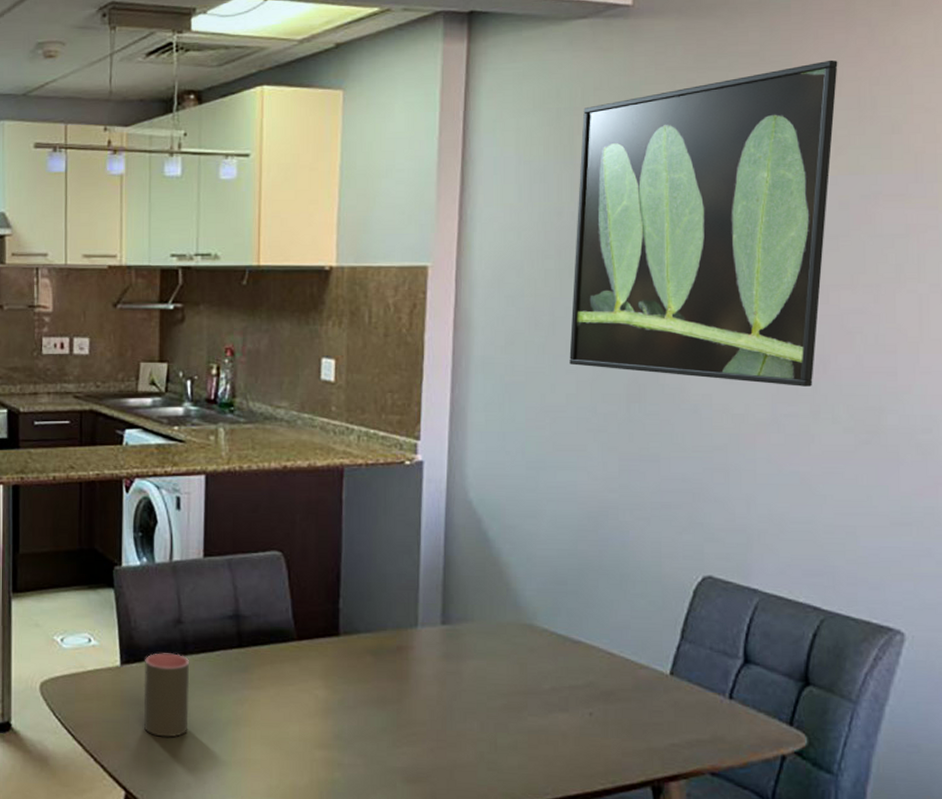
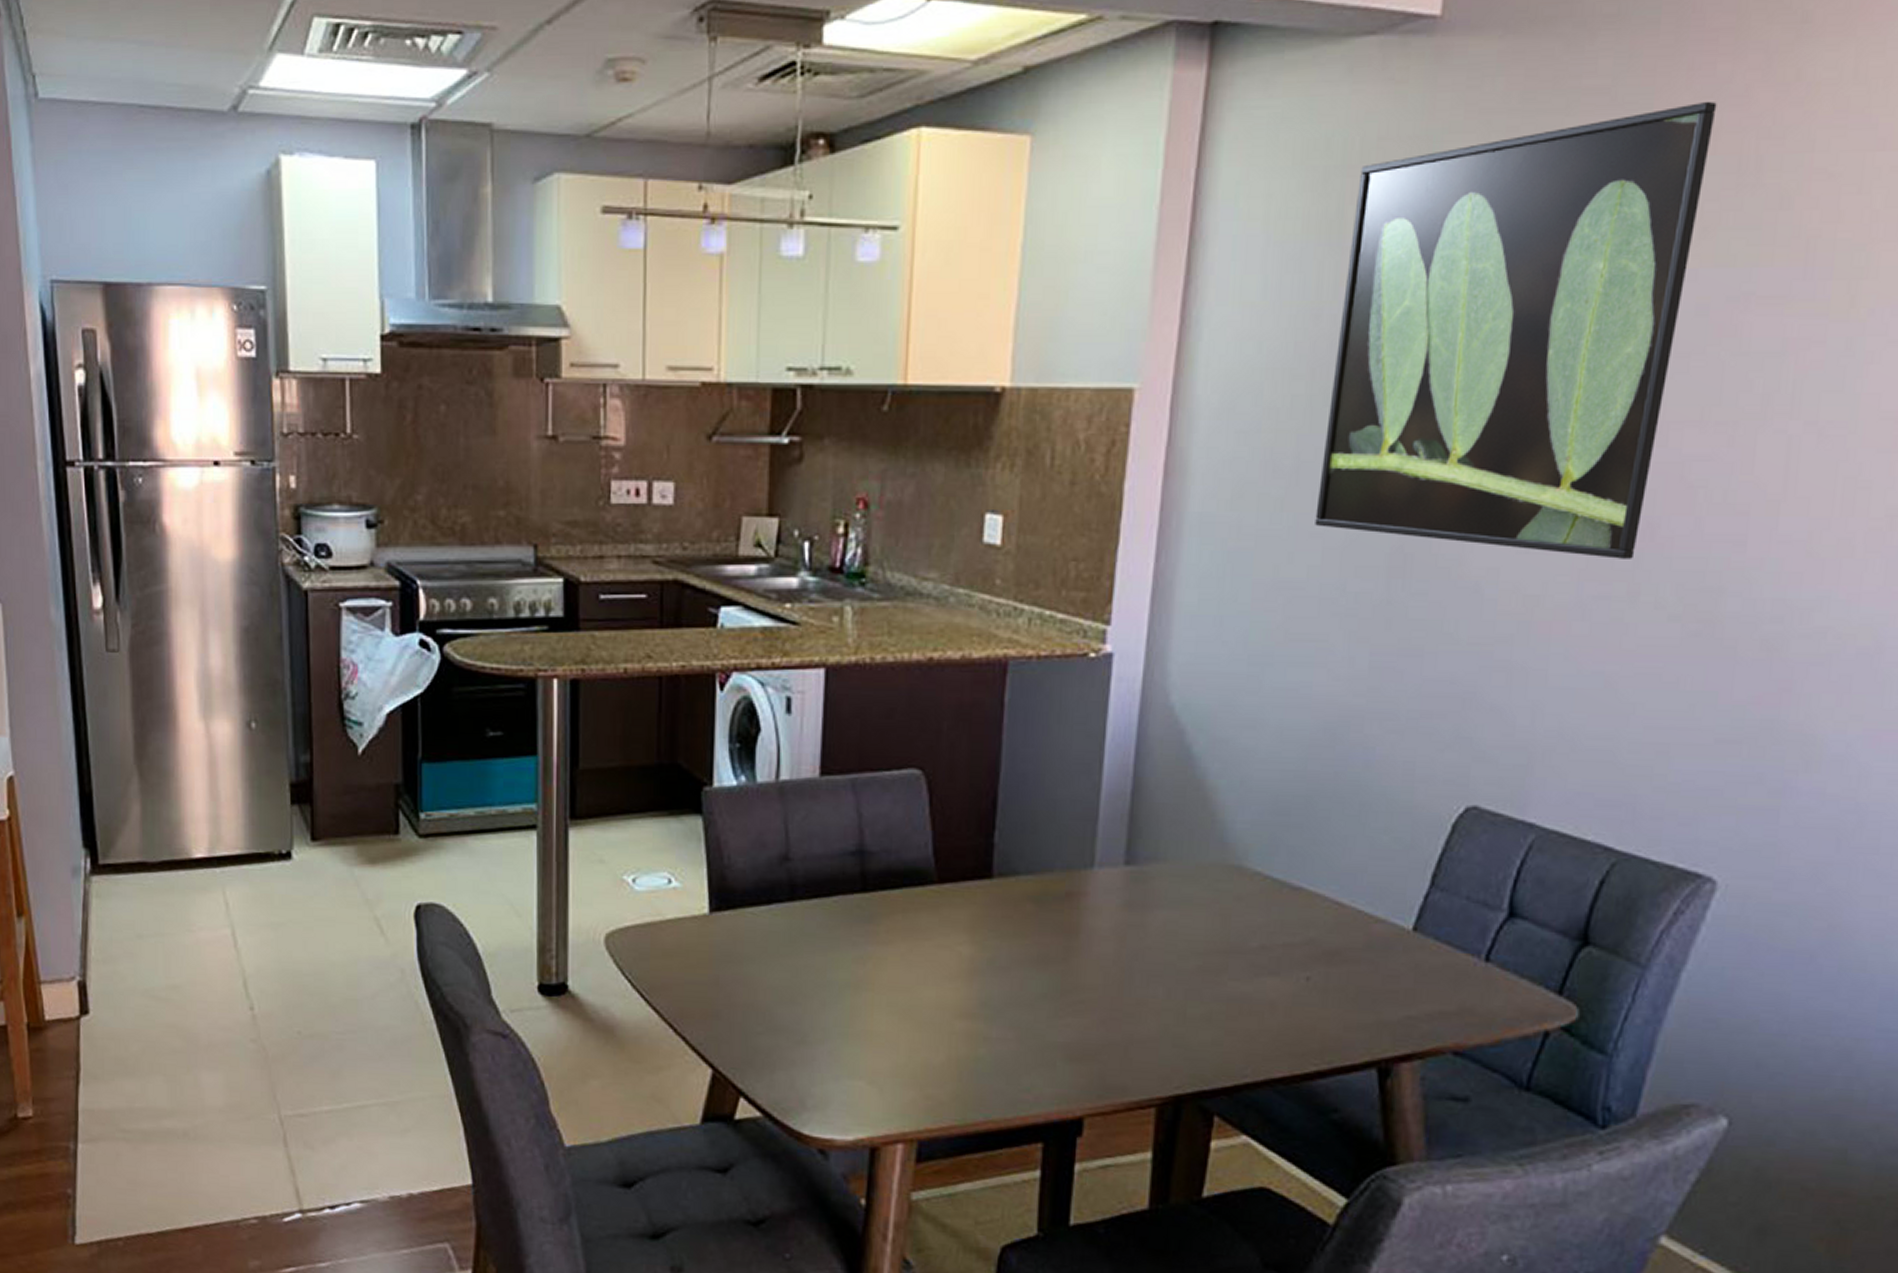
cup: present [143,653,190,737] -> none [738,898,798,1004]

